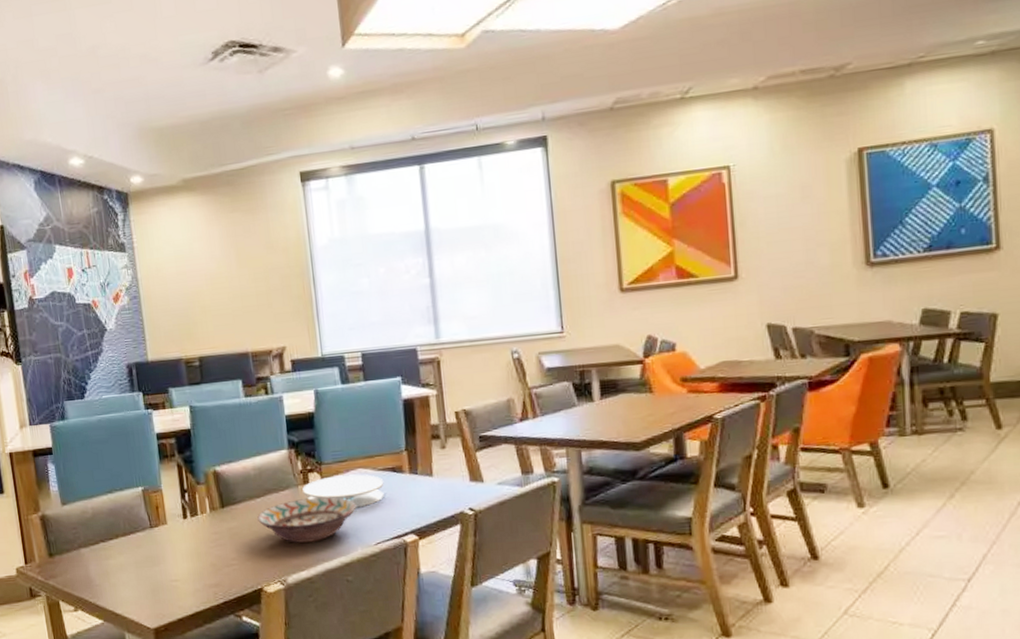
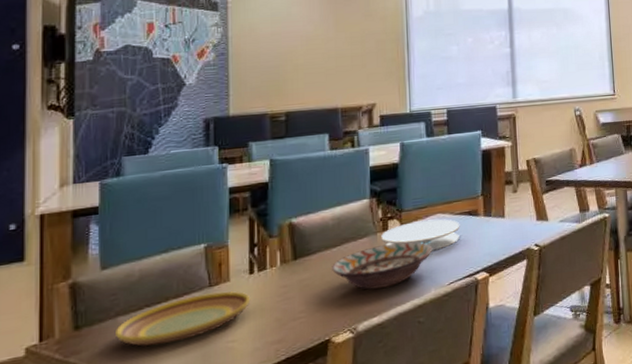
plate: none [80,533,187,578] -> present [116,291,251,347]

